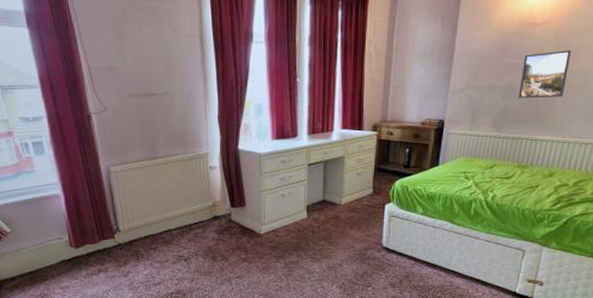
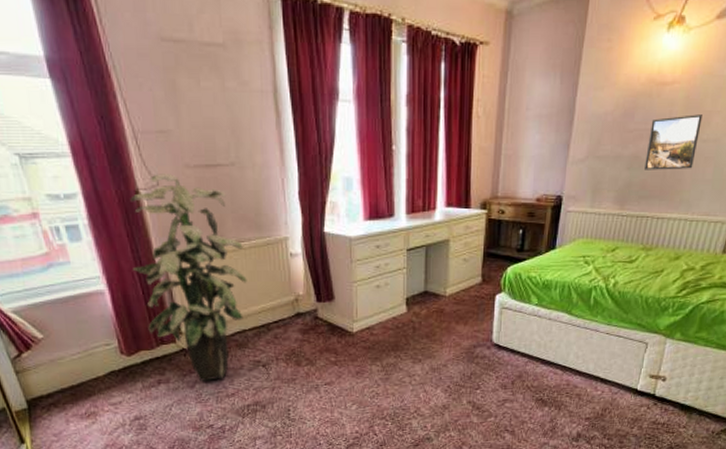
indoor plant: none [83,101,174,271] -> present [130,174,247,381]

